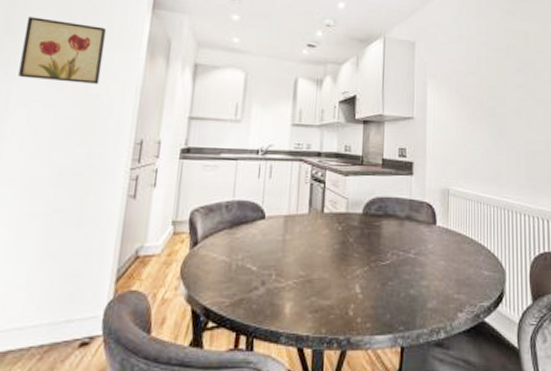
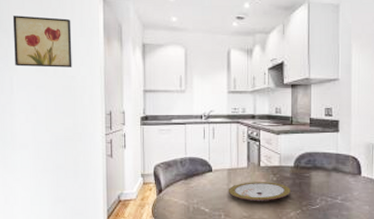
plate: none [282,232,359,257] -> present [228,182,292,202]

